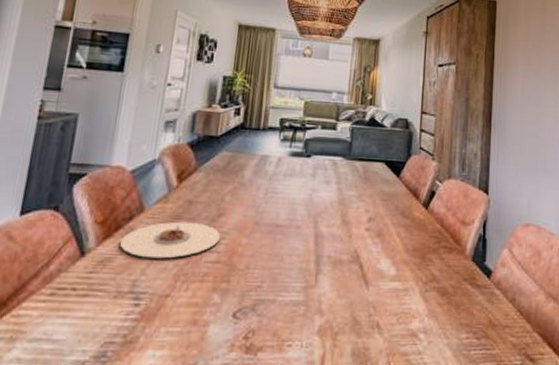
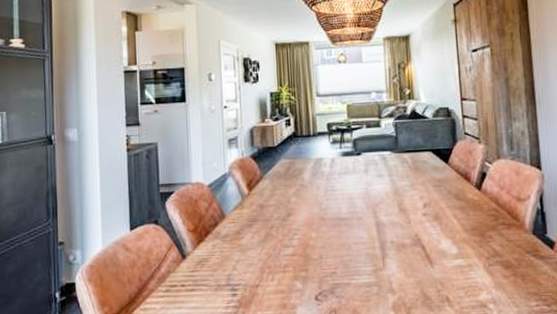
plate: present [119,221,221,259] -> none [210,223,293,256]

